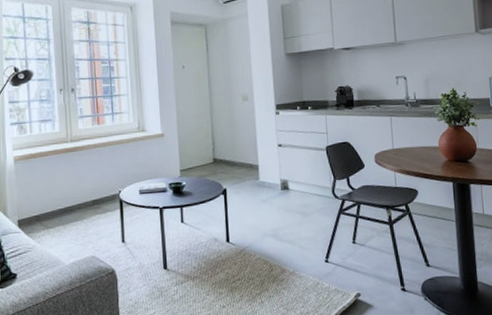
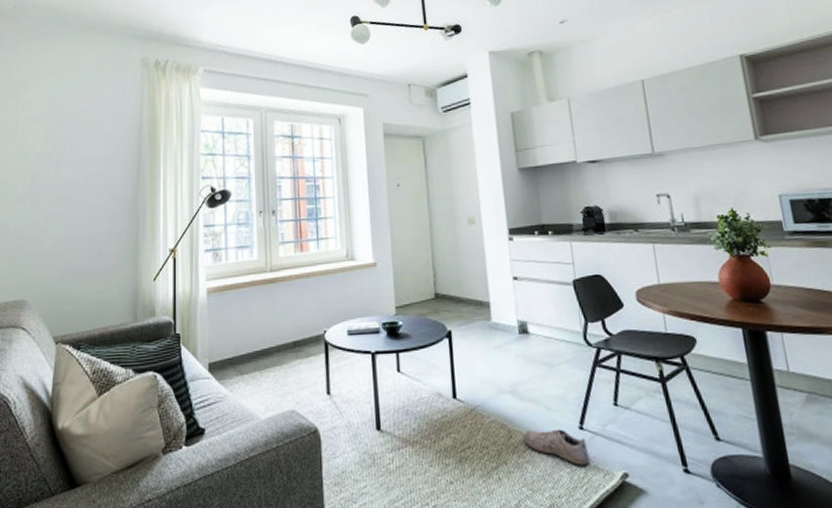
shoe: none [281,262,332,289] -> present [523,429,590,465]

